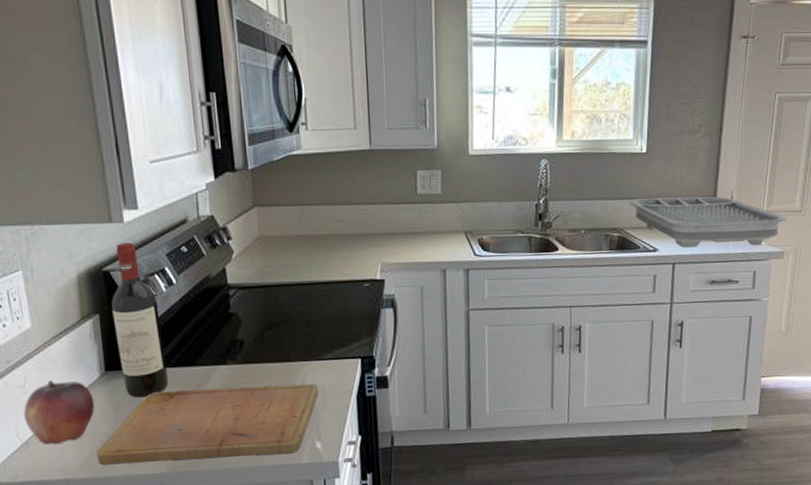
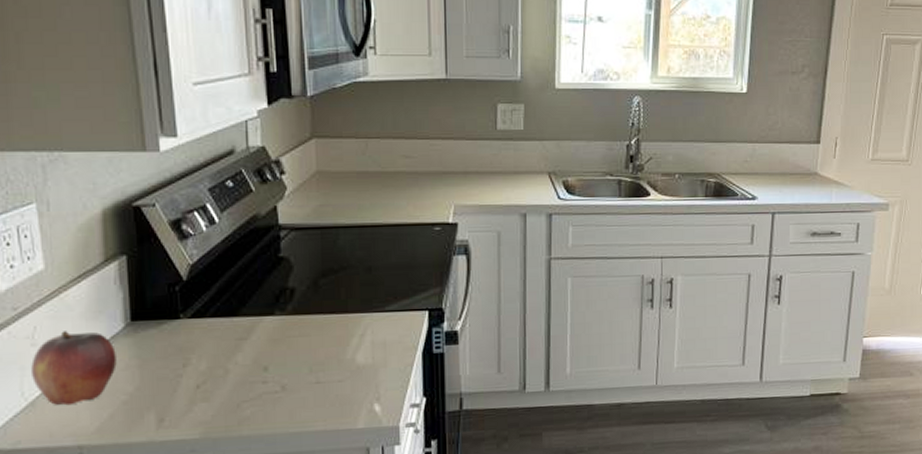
cutting board: present [97,383,318,464] -> none [117,338,379,428]
wine bottle: present [111,242,169,398] -> none [142,174,206,352]
dish rack: present [629,196,786,248] -> none [727,141,892,197]

